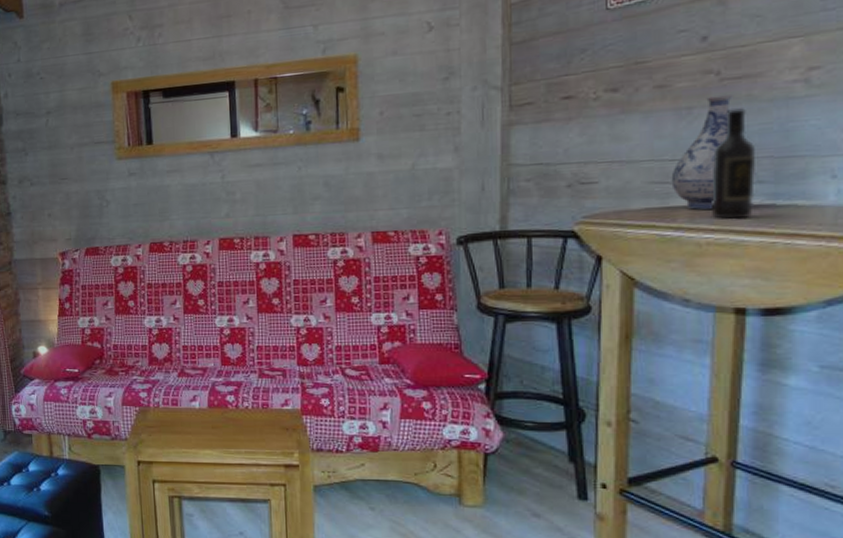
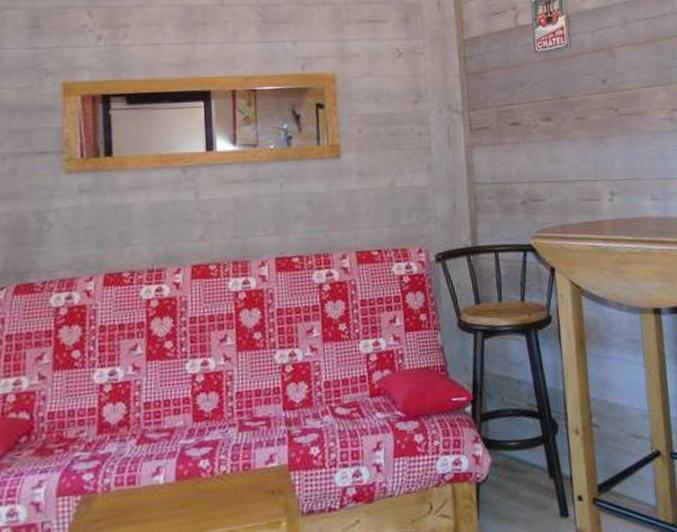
vase: present [671,94,757,210] -> none [595,127,653,223]
wine bottle: present [712,108,757,220] -> none [621,139,653,232]

